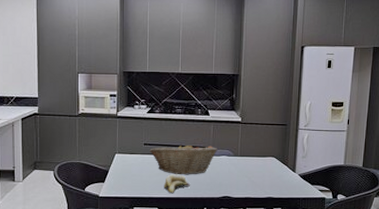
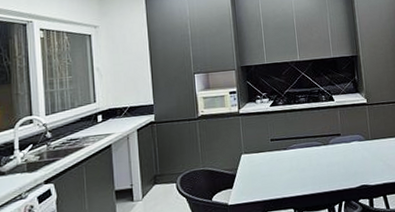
fruit basket: present [149,142,218,175] -> none [277,132,348,169]
banana: present [163,174,190,194] -> none [296,168,324,191]

